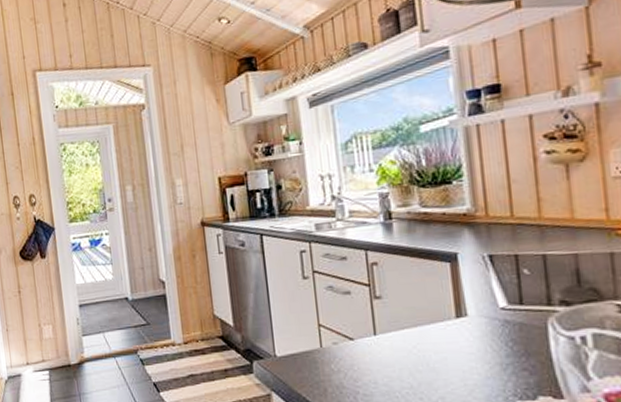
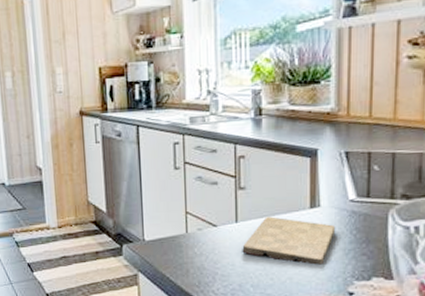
cutting board: none [384,328,489,382] -> present [242,216,336,265]

